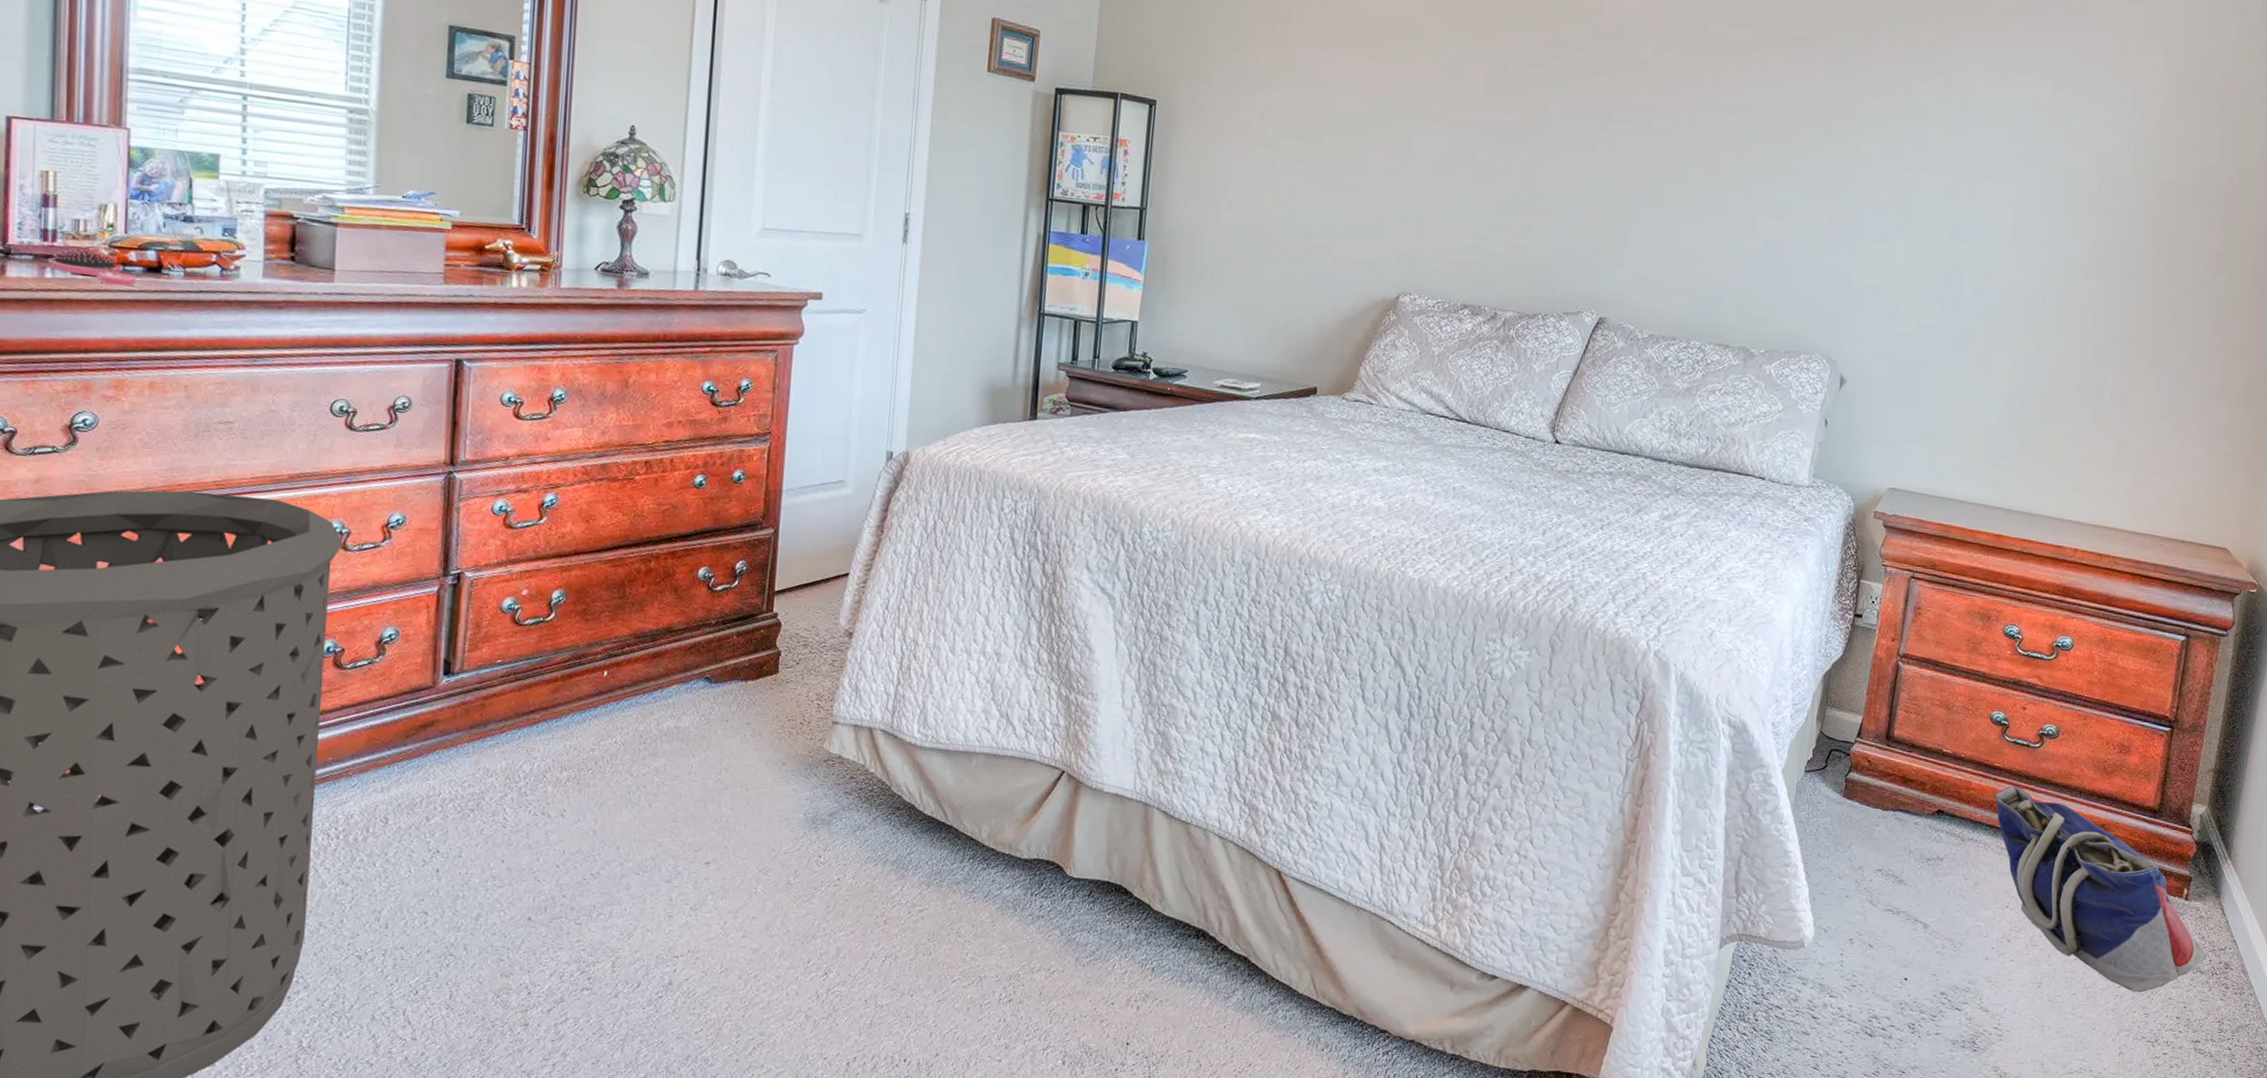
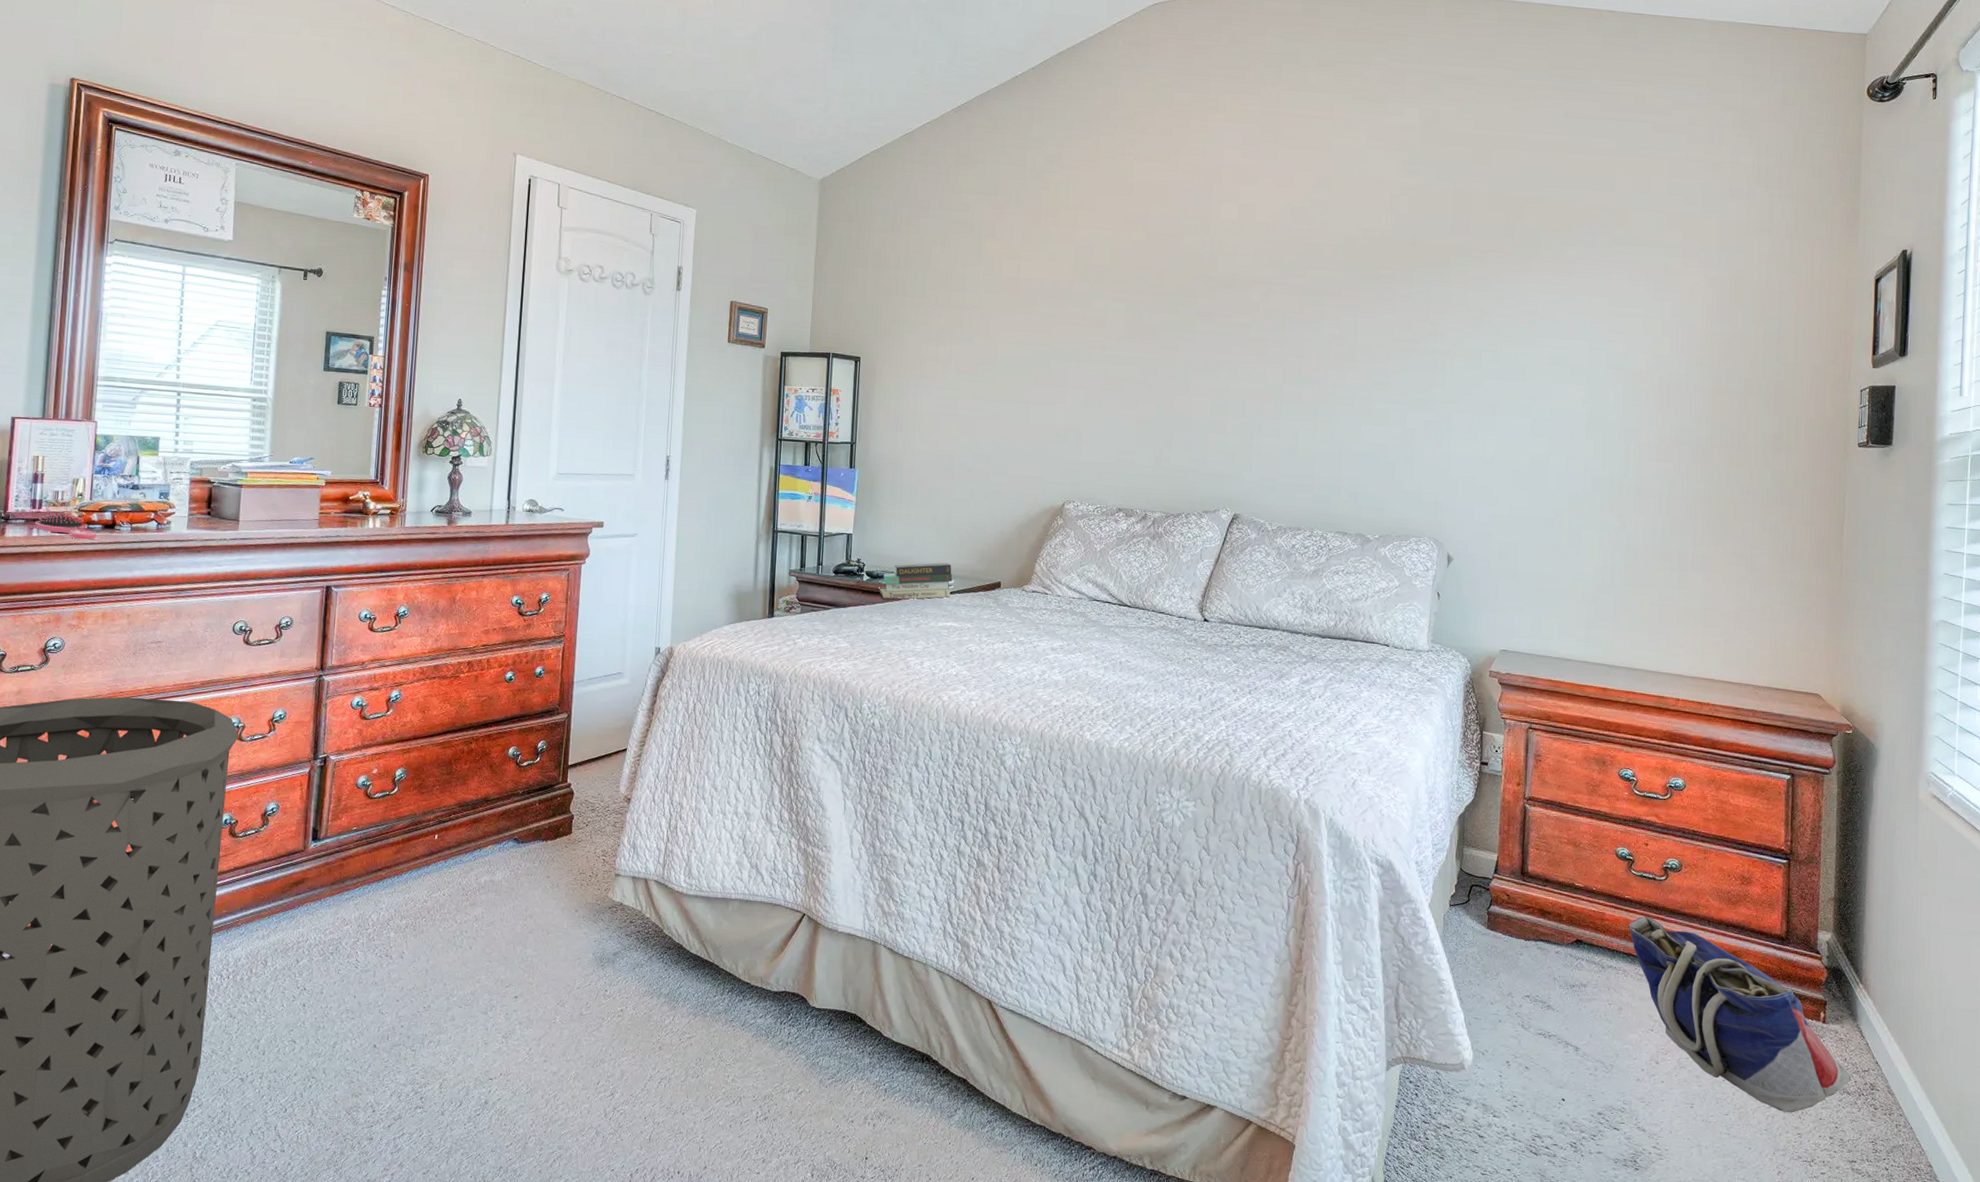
books: none [1168,361,1259,405] -> present [878,562,953,601]

